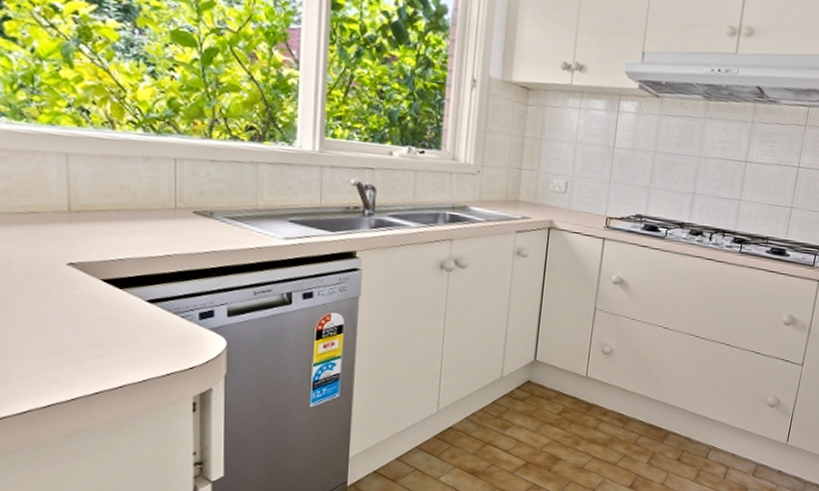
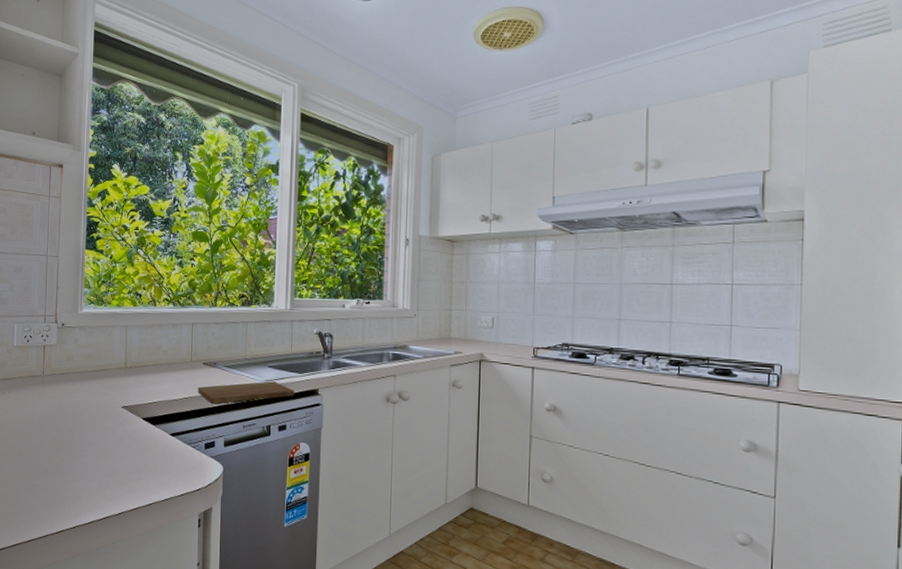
cutting board: none [187,239,324,265] -> present [198,381,295,404]

